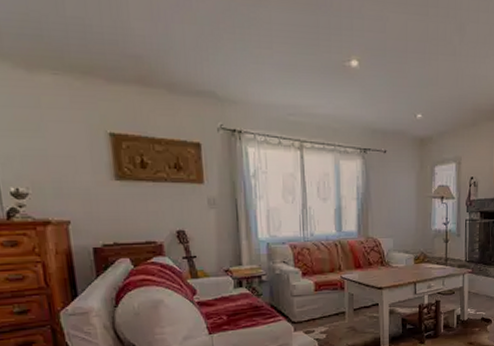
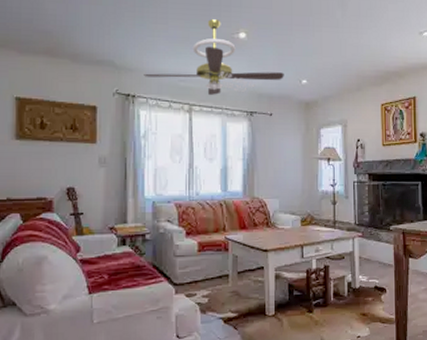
ceiling fan: none [249,44,399,132] -> present [144,19,284,96]

